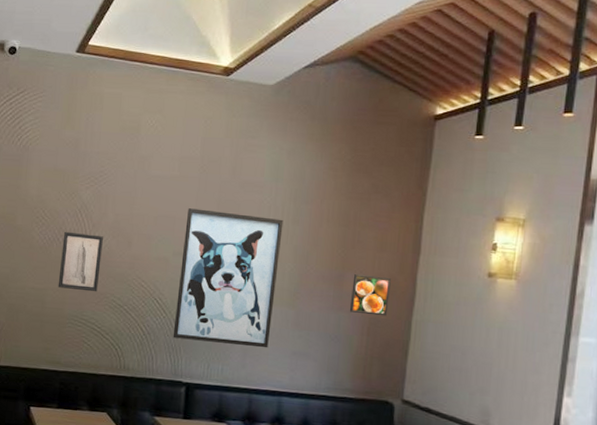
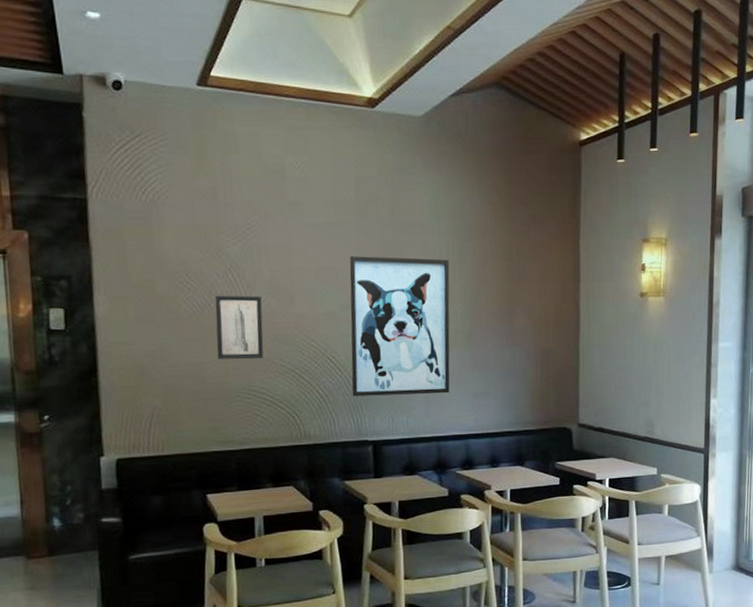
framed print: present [349,274,391,316] -> none [522,307,557,347]

